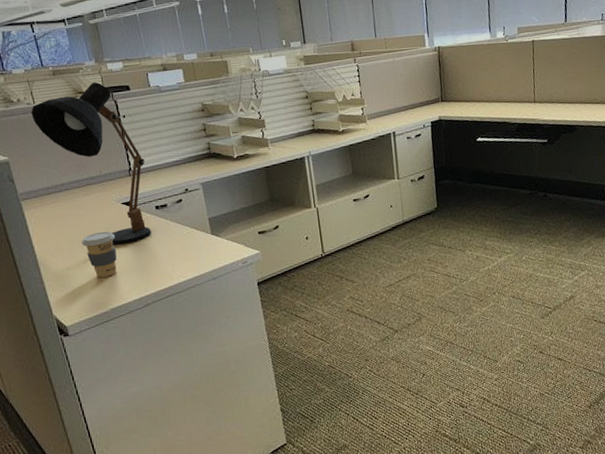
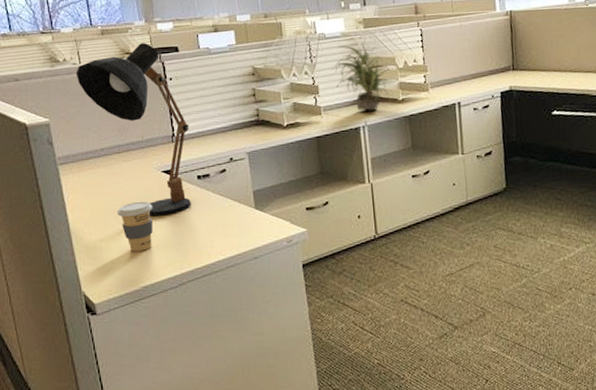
potted plant: none [276,79,333,142] -> present [332,43,393,111]

